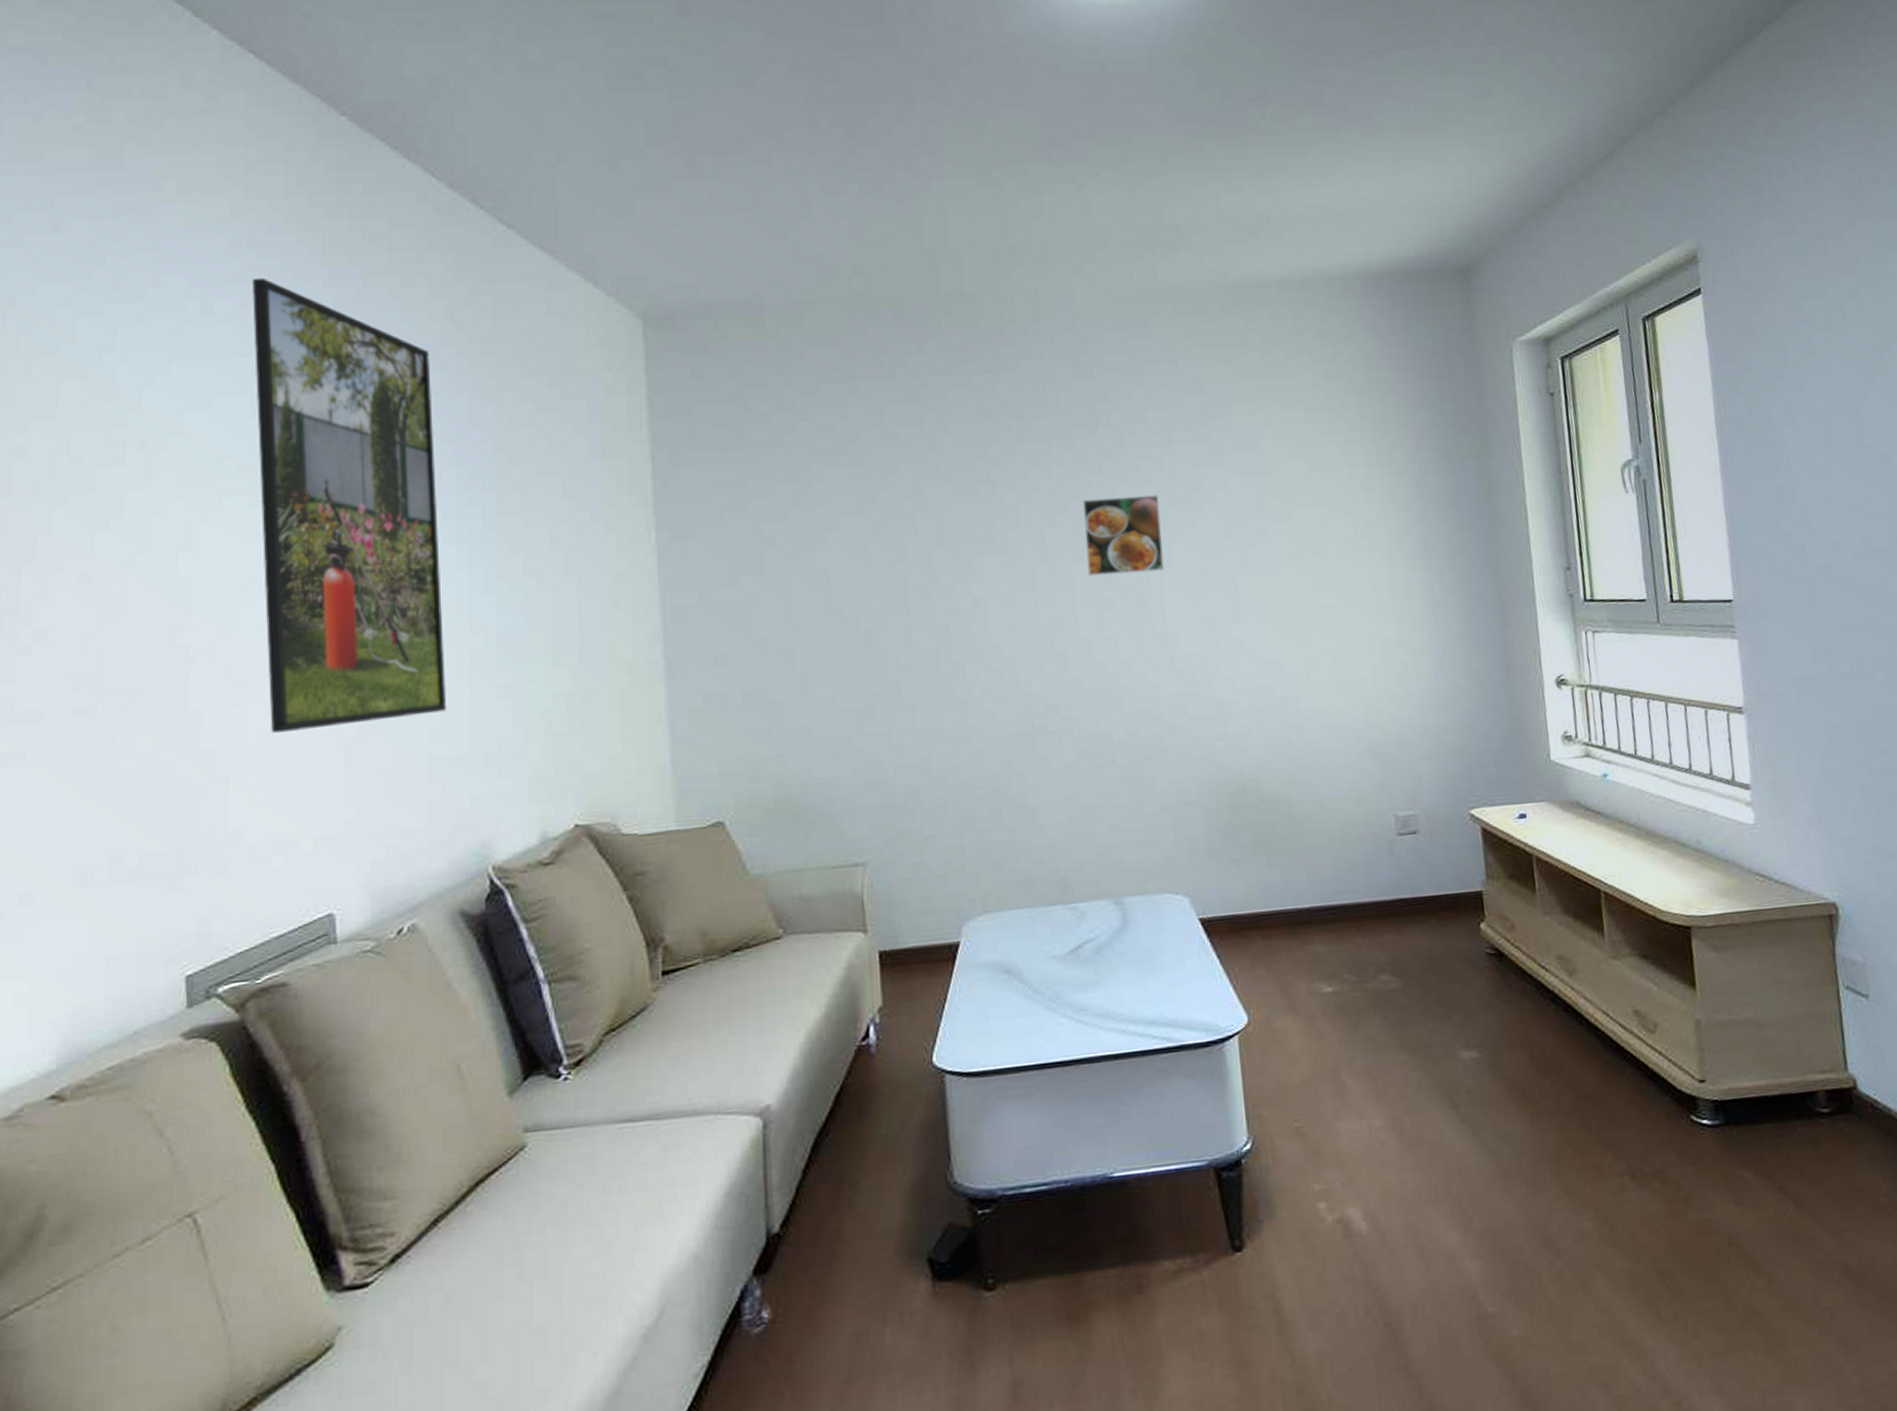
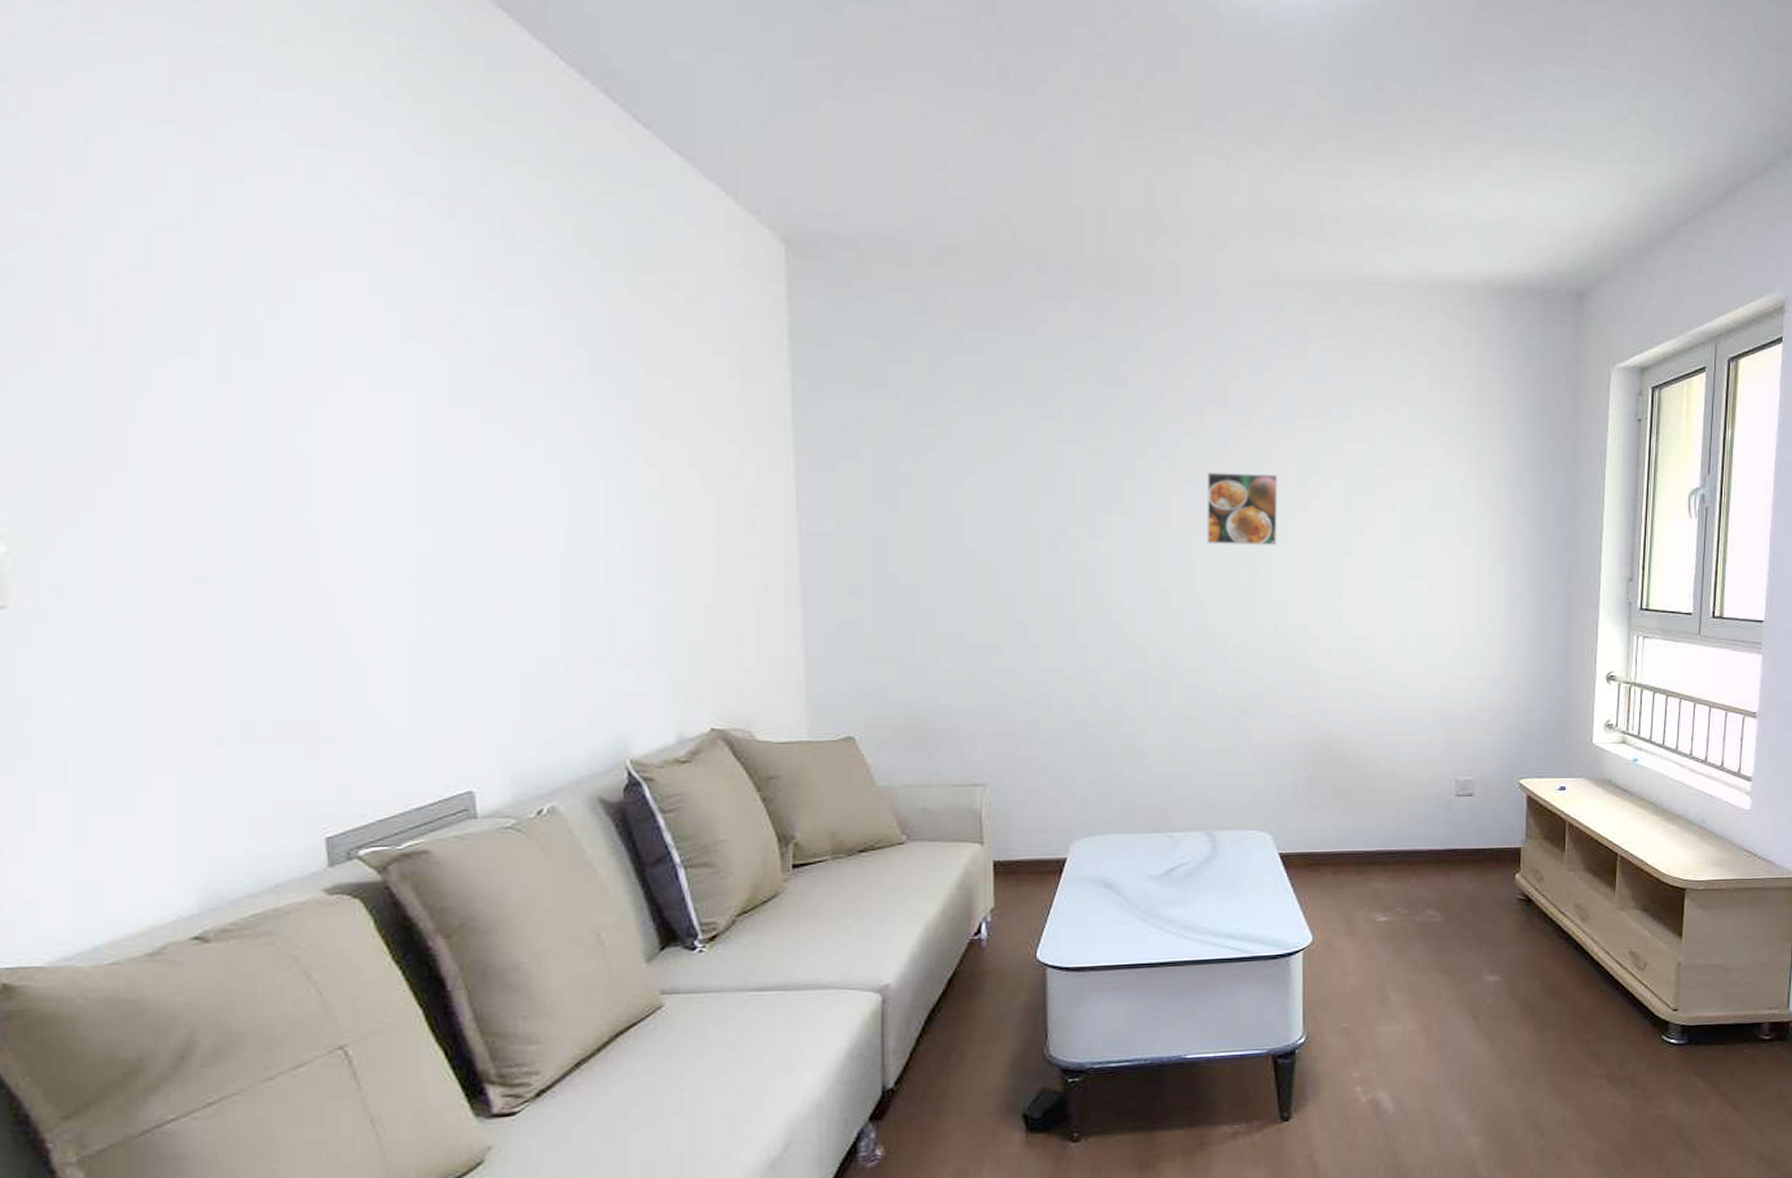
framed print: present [252,277,447,733] -> none [365,146,584,617]

